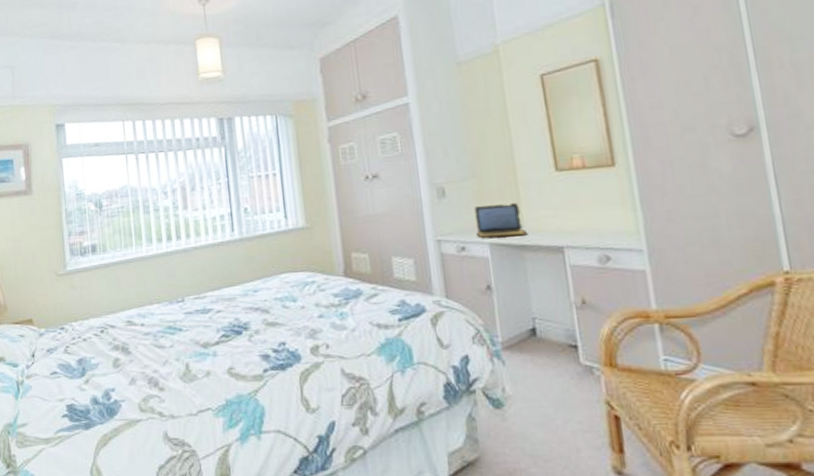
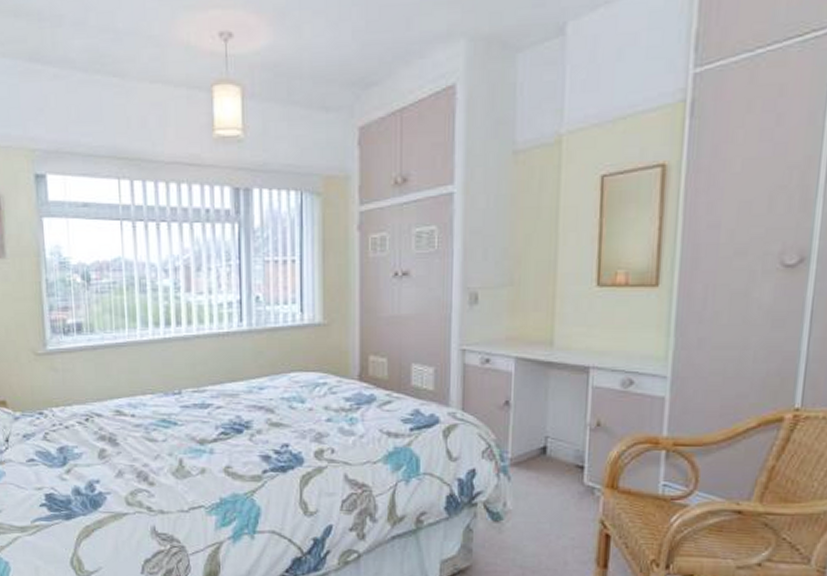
laptop: present [474,203,528,238] -> none [503,317,557,352]

